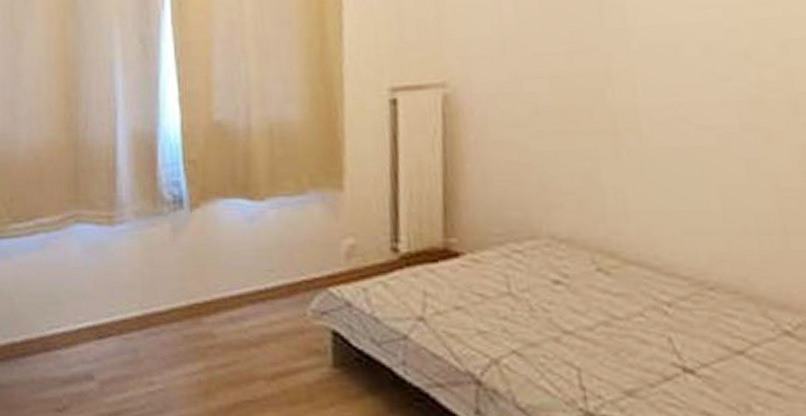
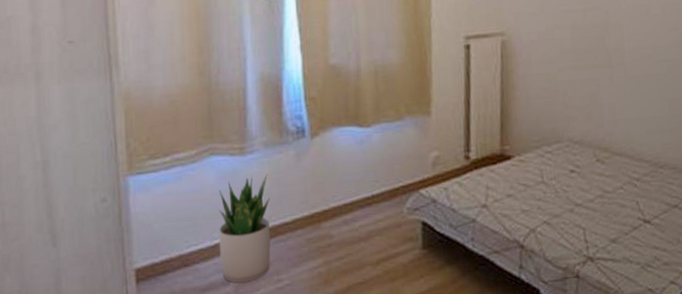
planter: none [82,250,142,380] -> present [218,174,271,283]

